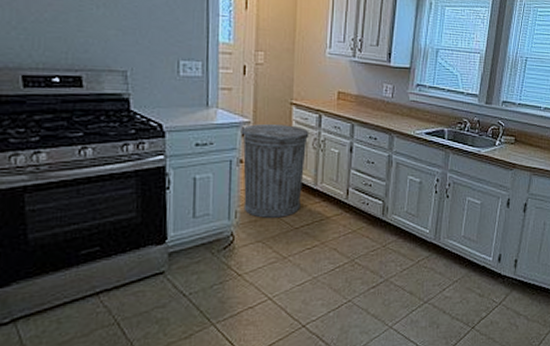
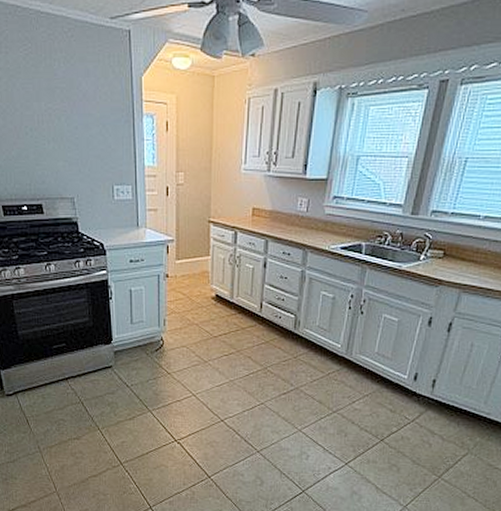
trash can: present [241,124,309,218] -> none [166,242,226,327]

